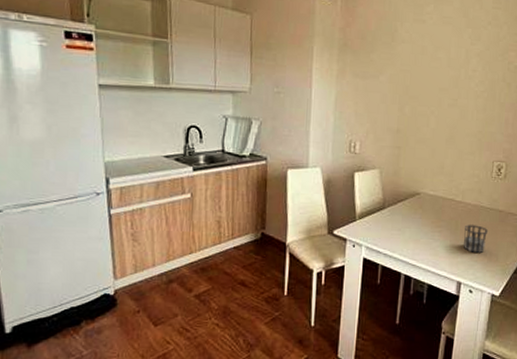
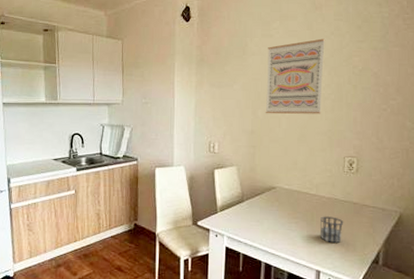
wall art: none [413,28,481,114] -> present [265,38,325,114]

